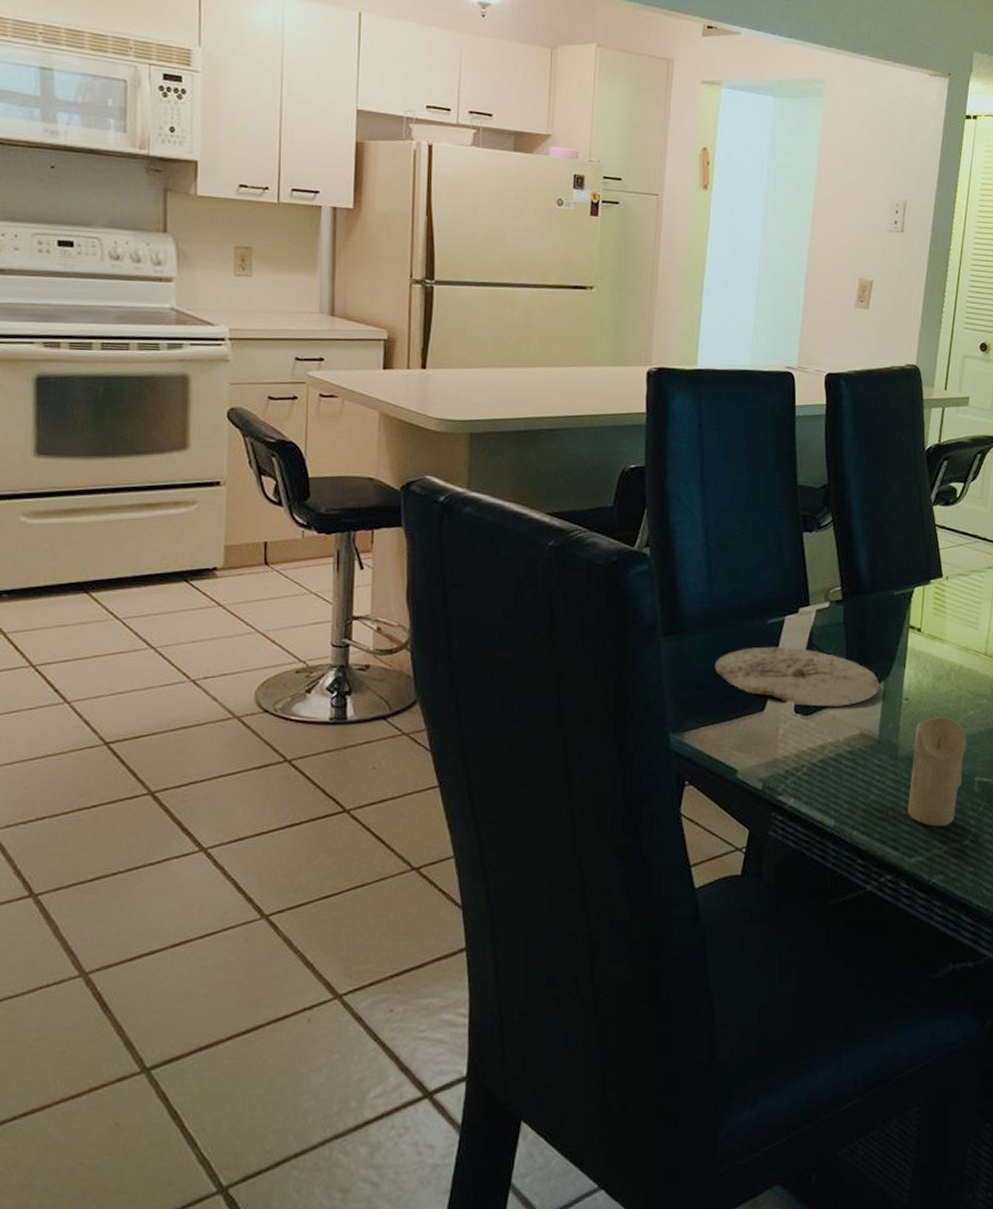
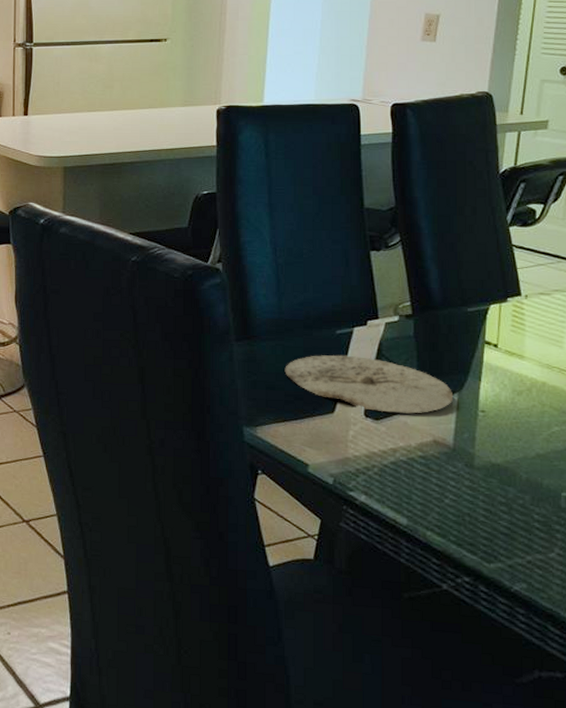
candle: present [907,717,967,827] -> none [485,430,552,537]

